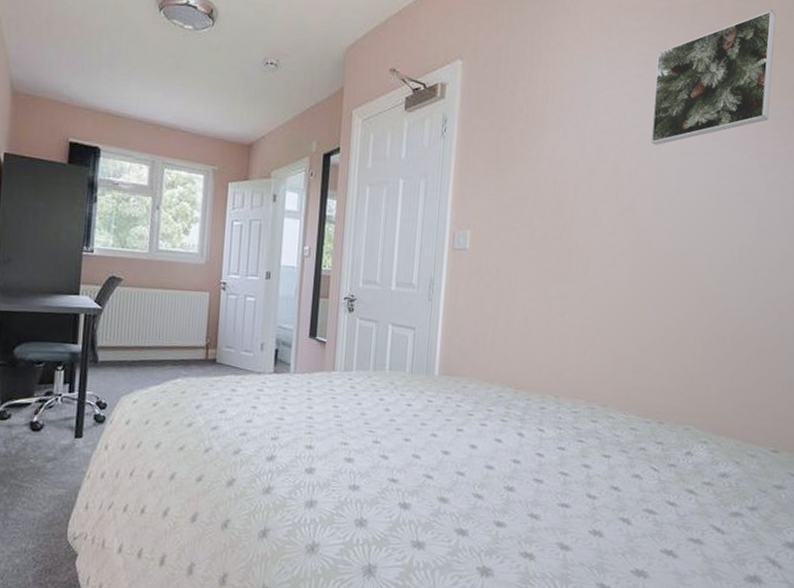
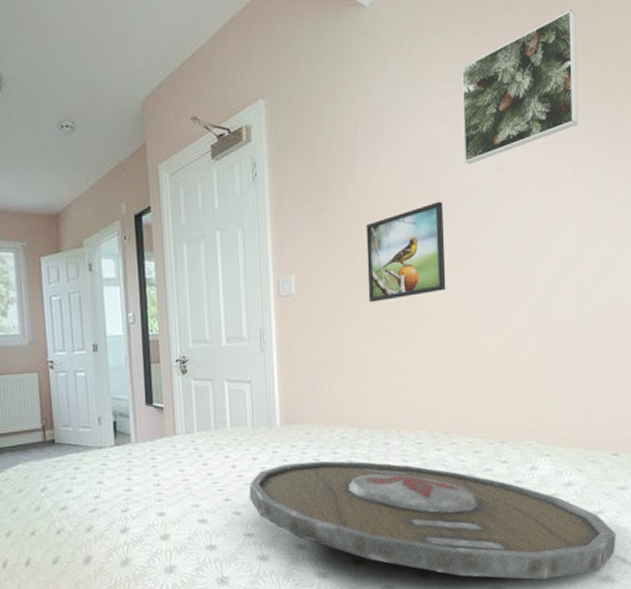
serving tray: none [398,415,768,571] -> present [249,461,616,580]
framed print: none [541,177,625,267] -> present [366,201,446,302]

